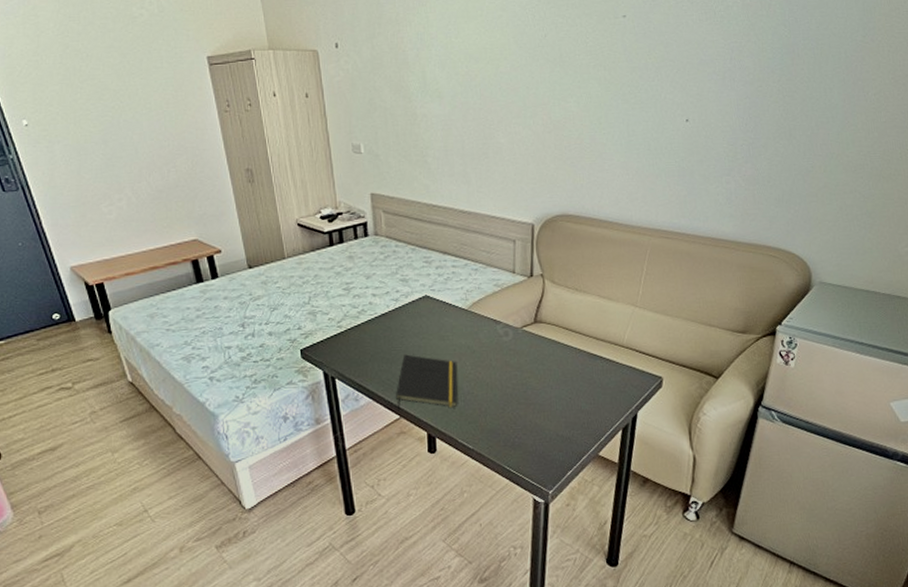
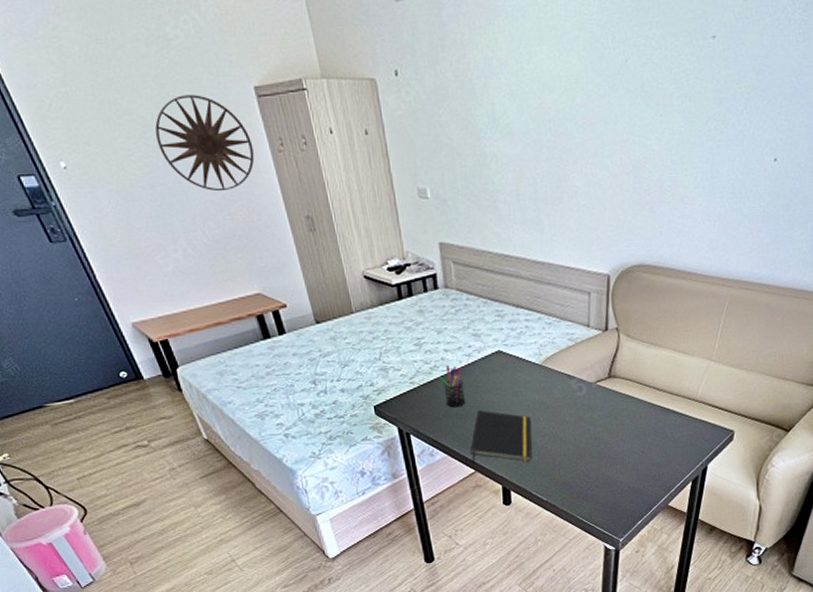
wall art: none [113,63,202,147] -> present [155,95,255,192]
pen holder: none [365,309,392,352] -> present [438,365,466,408]

